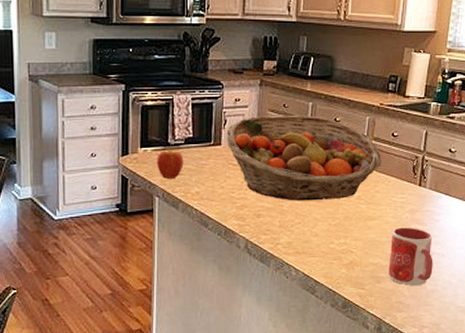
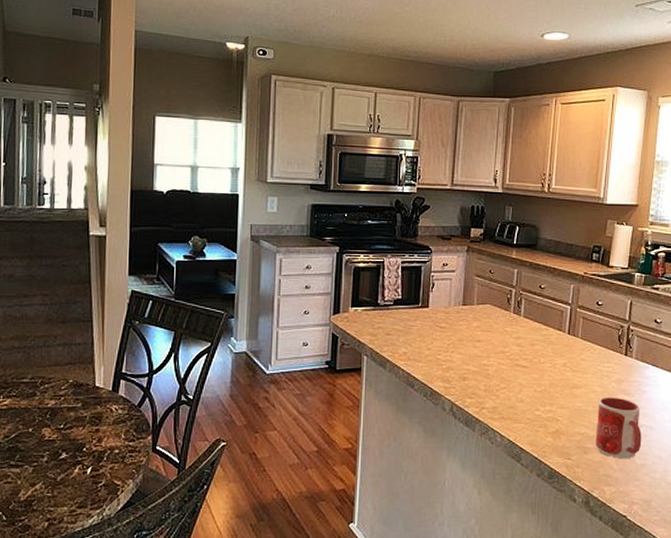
fruit: present [157,147,184,179] -> none [366,308,392,338]
fruit basket: present [226,114,381,201] -> none [434,280,586,366]

